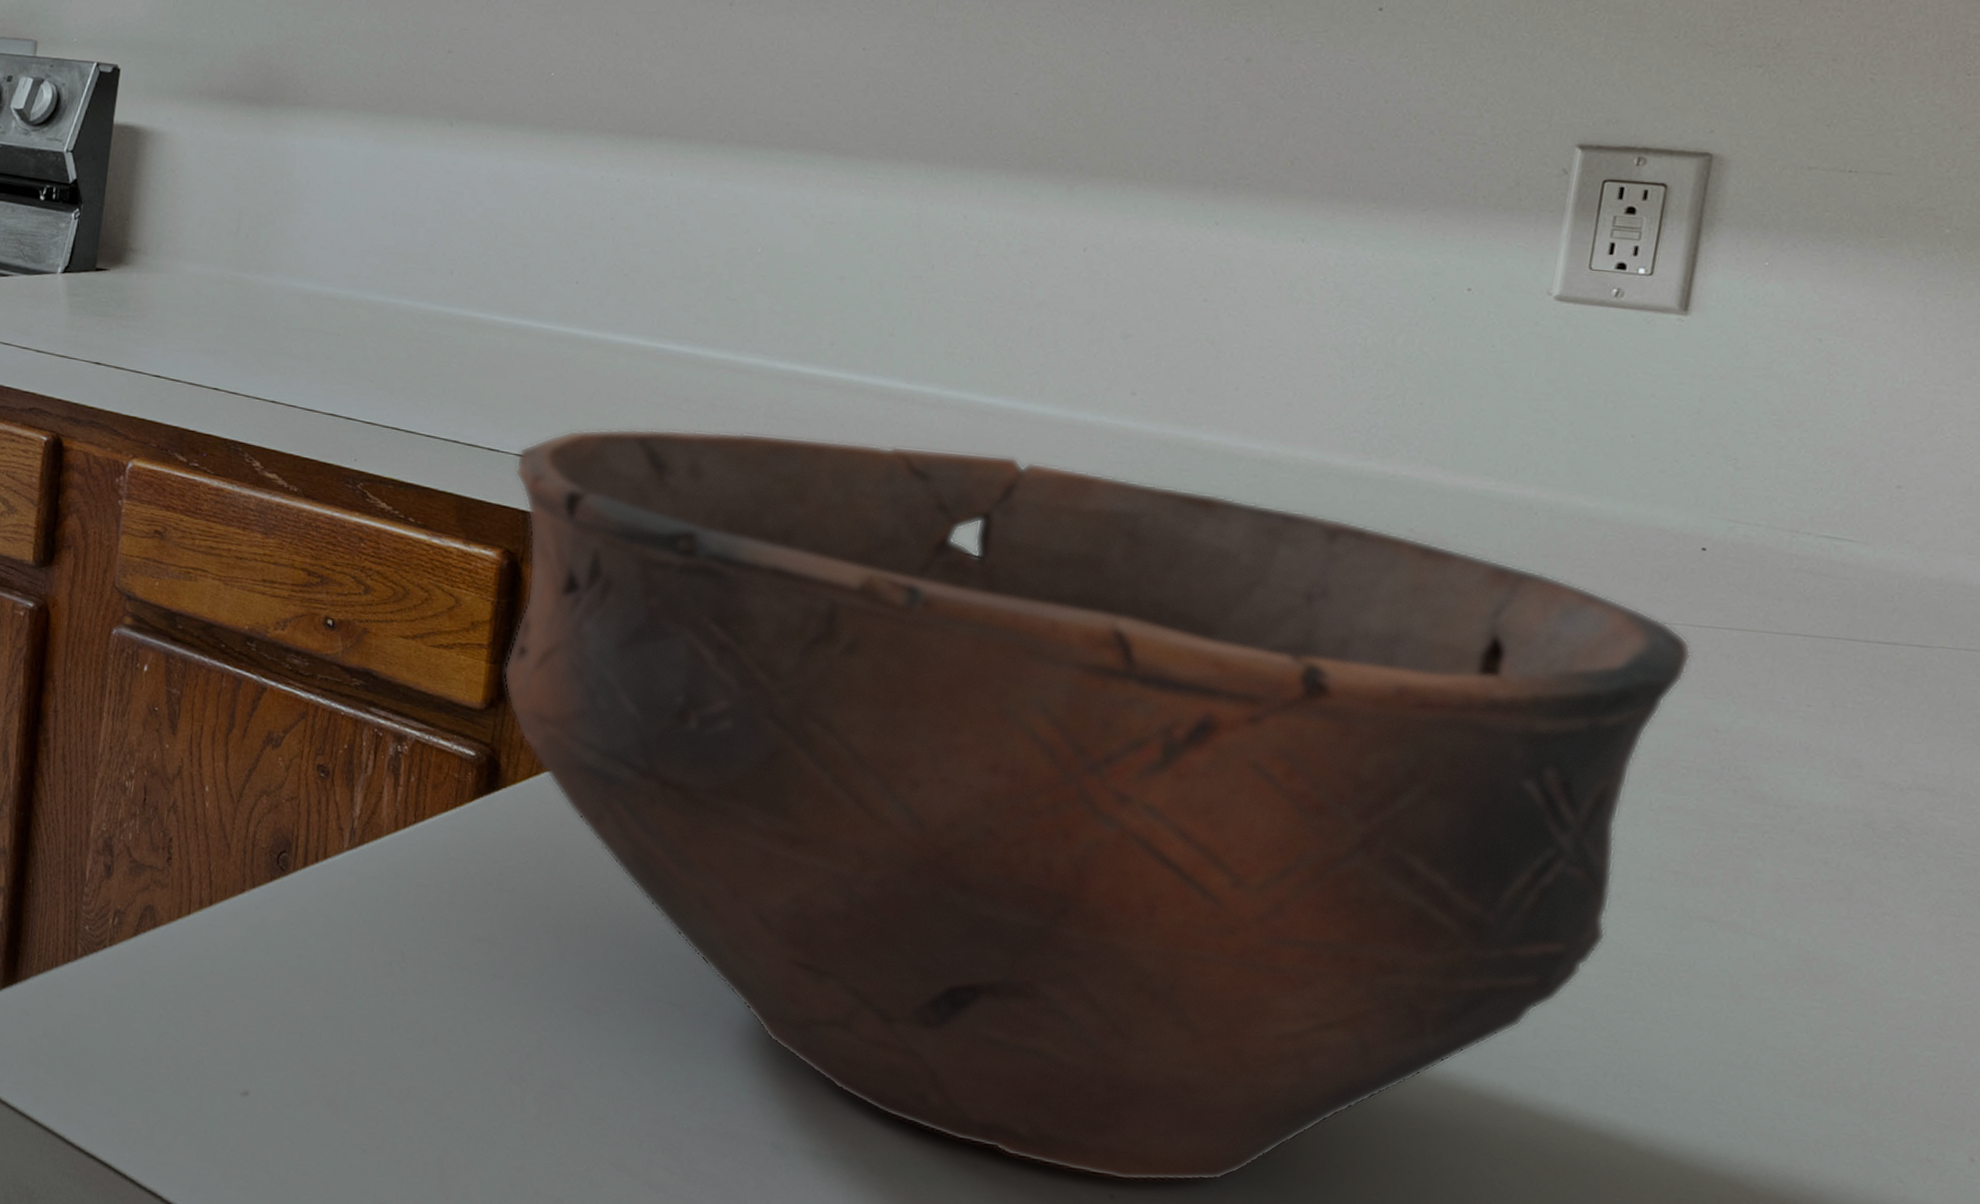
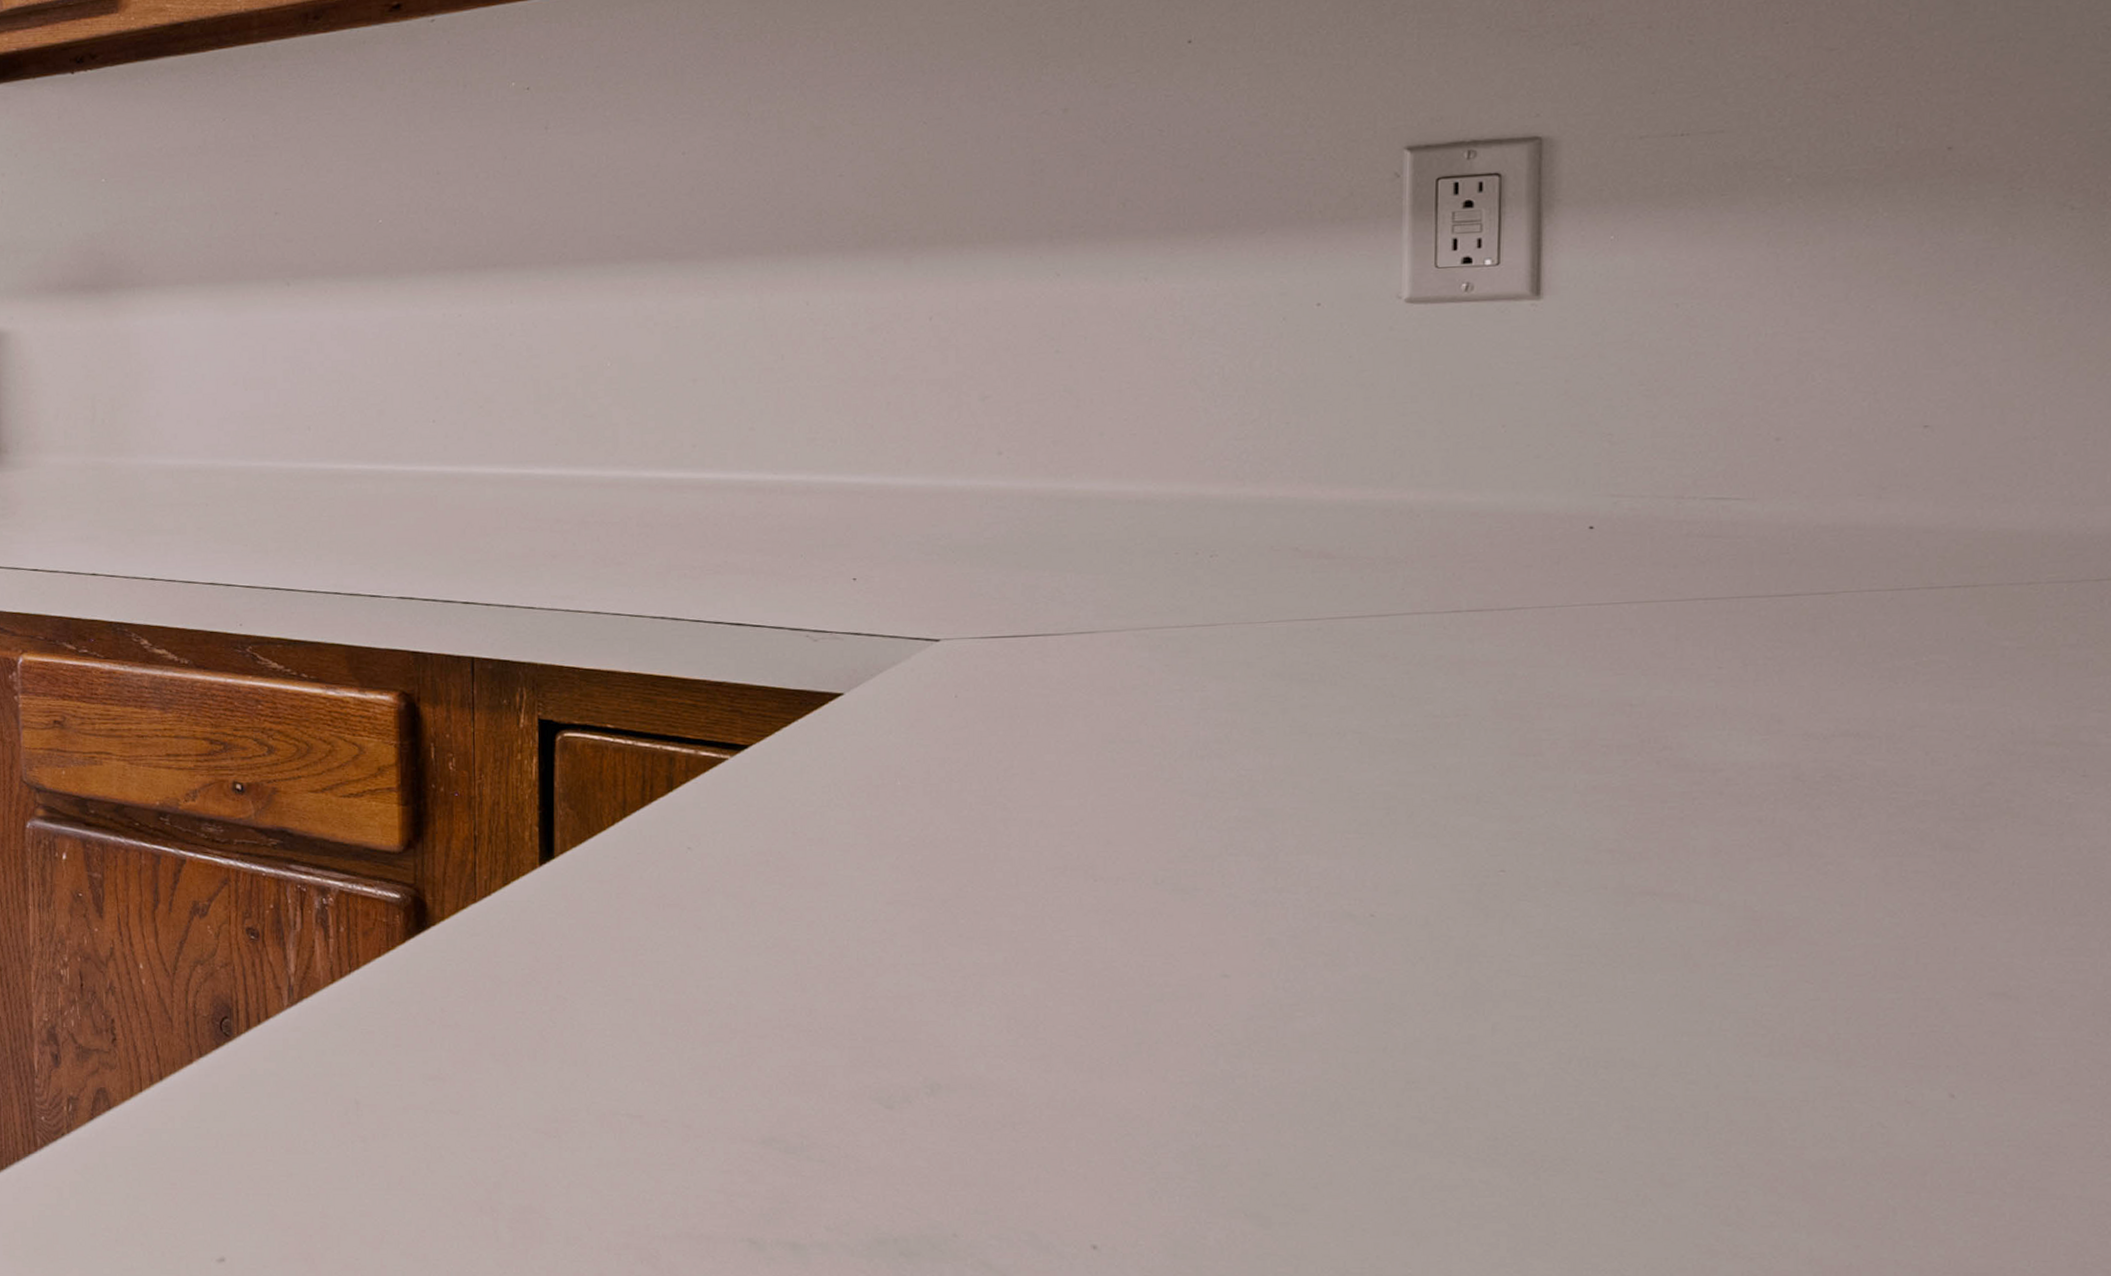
bowl: present [503,428,1692,1182] -> none [399,532,1594,1230]

